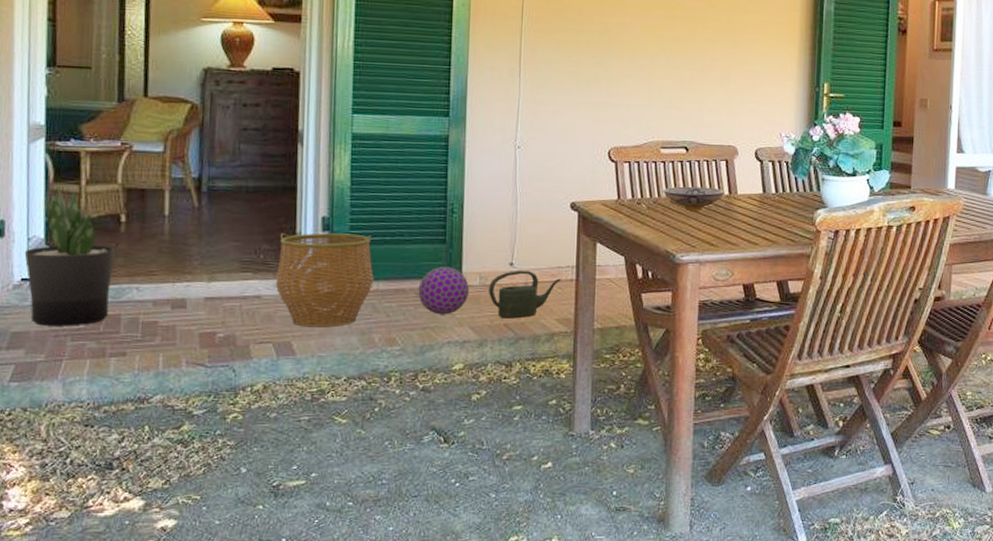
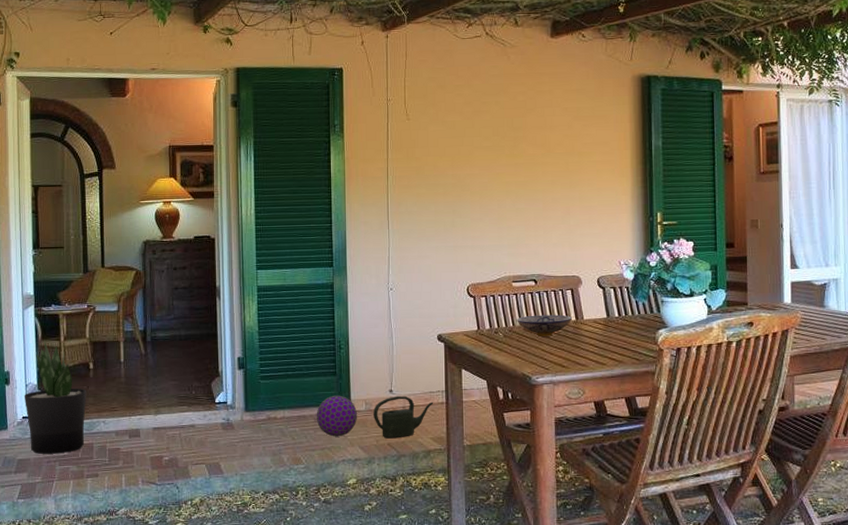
basket: present [276,233,374,327] -> none [206,370,281,450]

